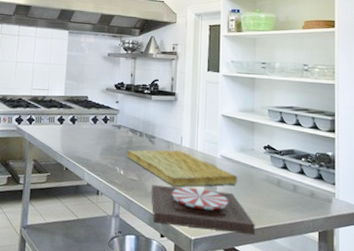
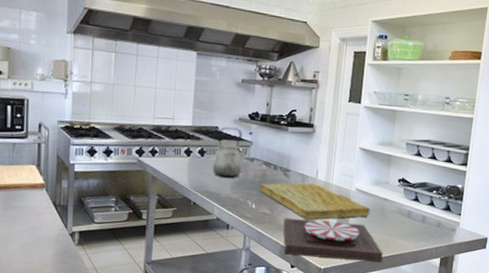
kettle: none [83,96,116,144] -> present [212,126,250,177]

